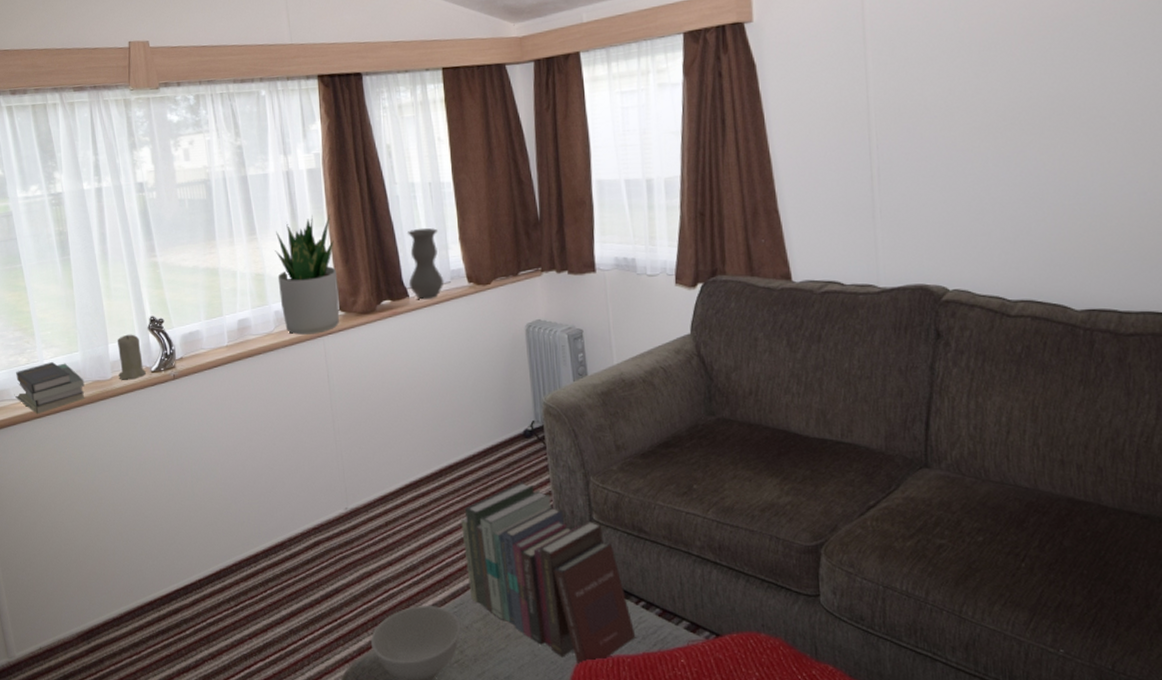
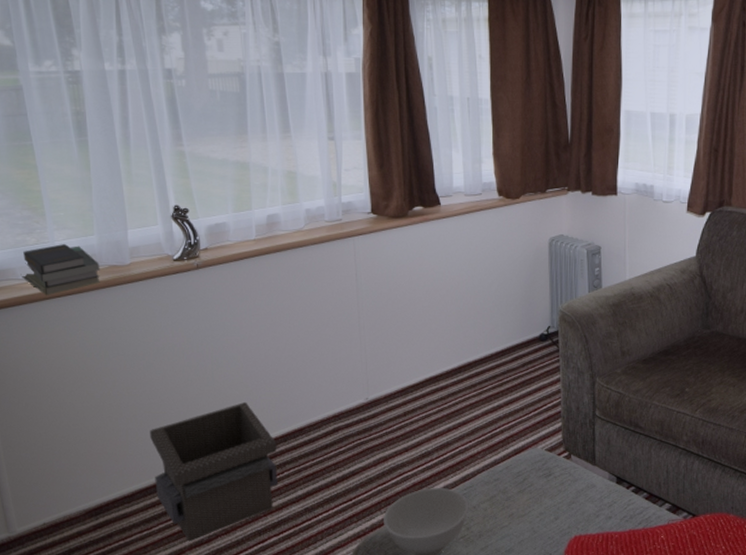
candle: present [118,334,146,381] -> none [138,221,167,268]
storage basket: none [135,515,261,667] -> present [150,401,278,542]
planter: present [275,213,340,336] -> none [309,118,371,235]
vase: present [406,227,445,300] -> none [441,140,476,209]
books: present [461,482,636,667] -> none [476,380,625,542]

